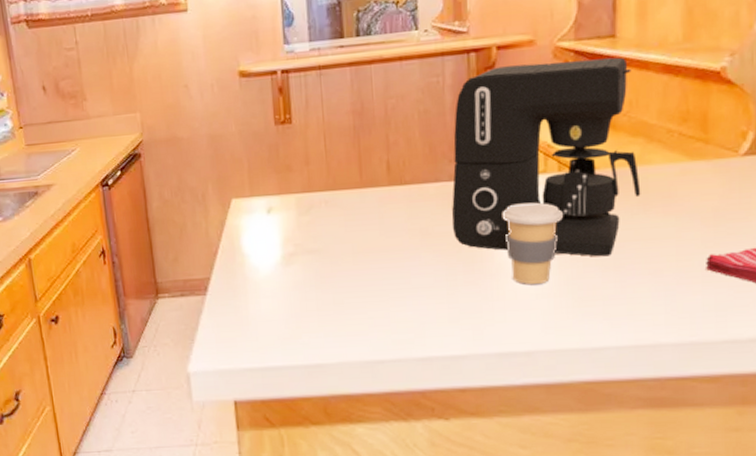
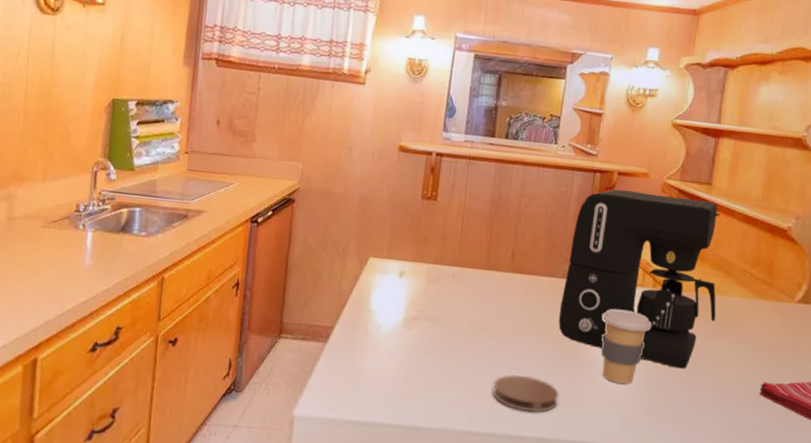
coaster: none [391,293,467,331] -> present [492,375,559,413]

